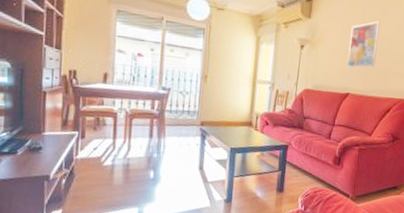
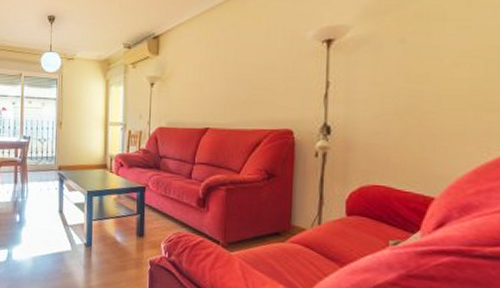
wall art: present [347,21,380,68] -> none [203,47,238,101]

